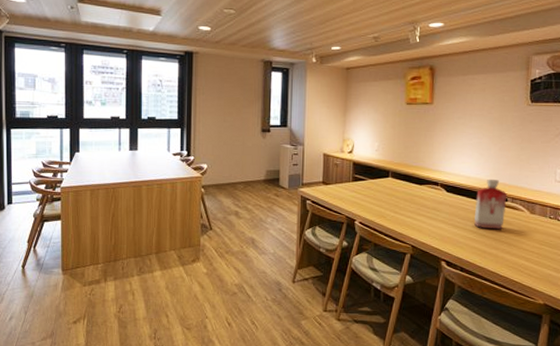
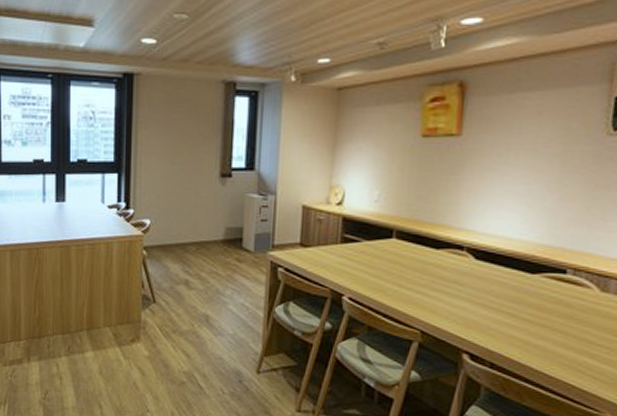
bottle: present [474,178,508,230] -> none [514,241,567,313]

